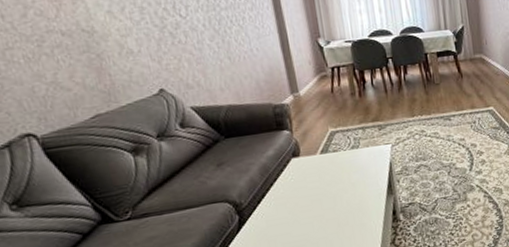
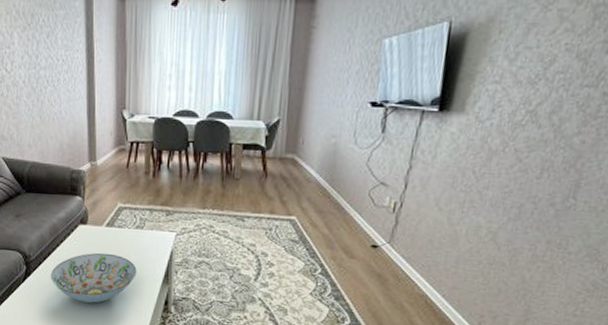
decorative bowl: none [268,179,360,236] -> present [51,252,137,303]

